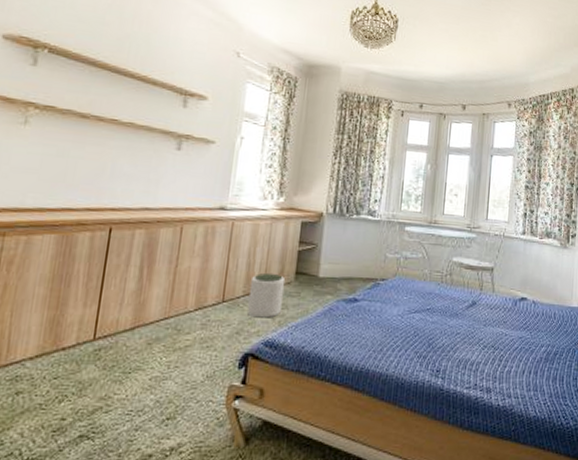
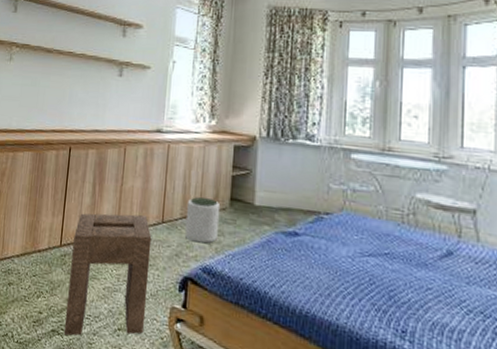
stool: none [95,295,210,439] -> present [63,213,152,336]

